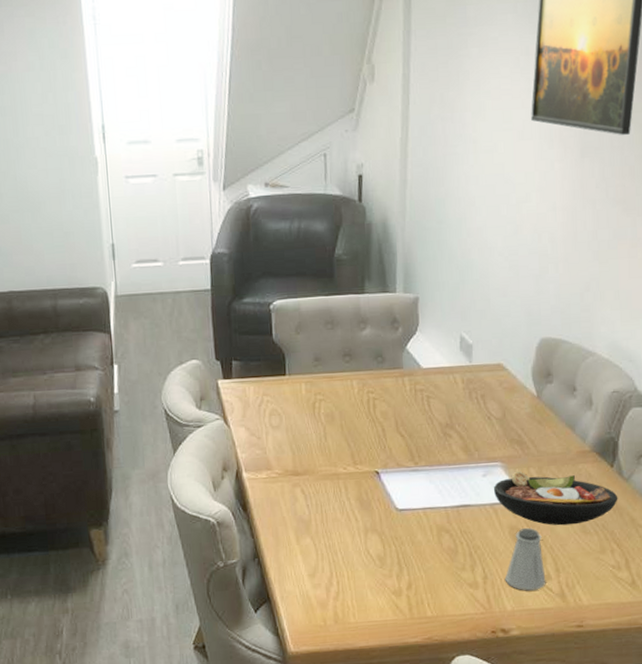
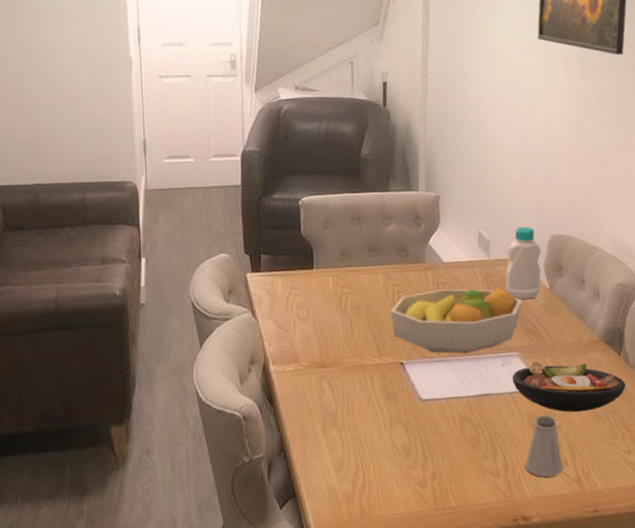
fruit bowl: none [364,394,507,463] -> present [389,287,522,354]
bottle: none [488,329,529,407] -> present [505,226,542,299]

